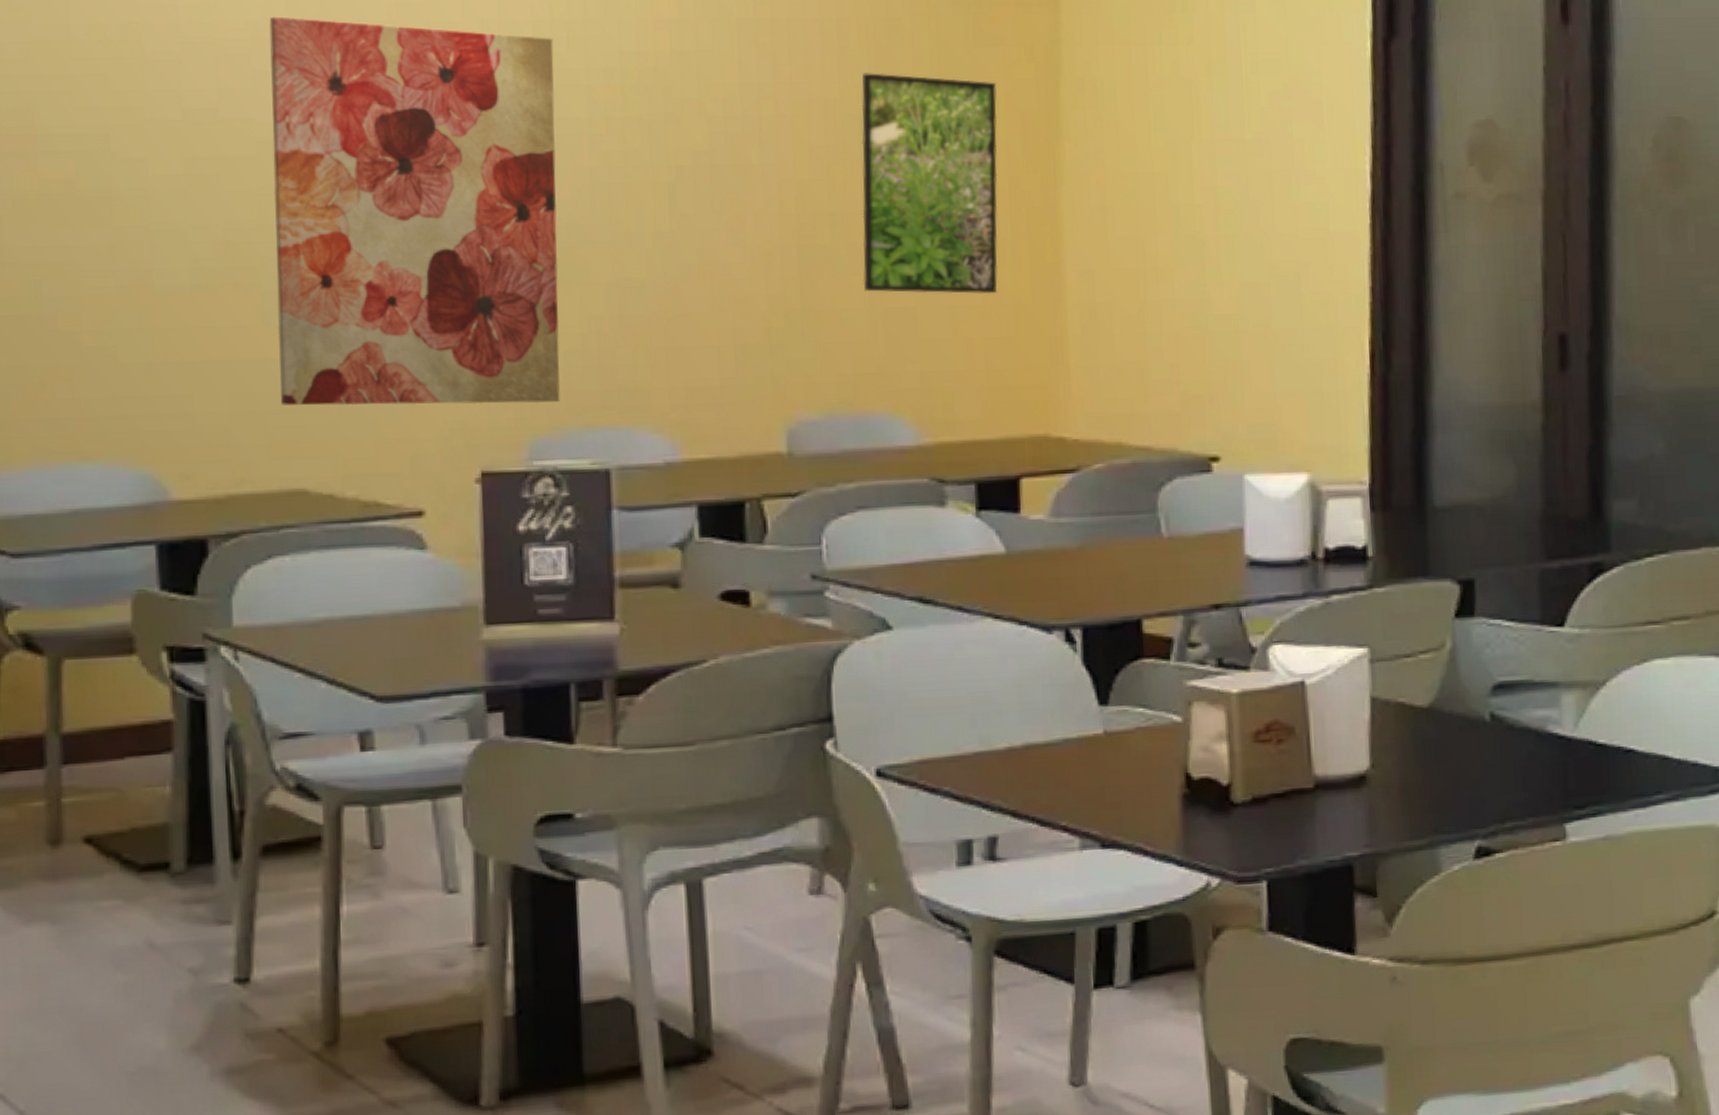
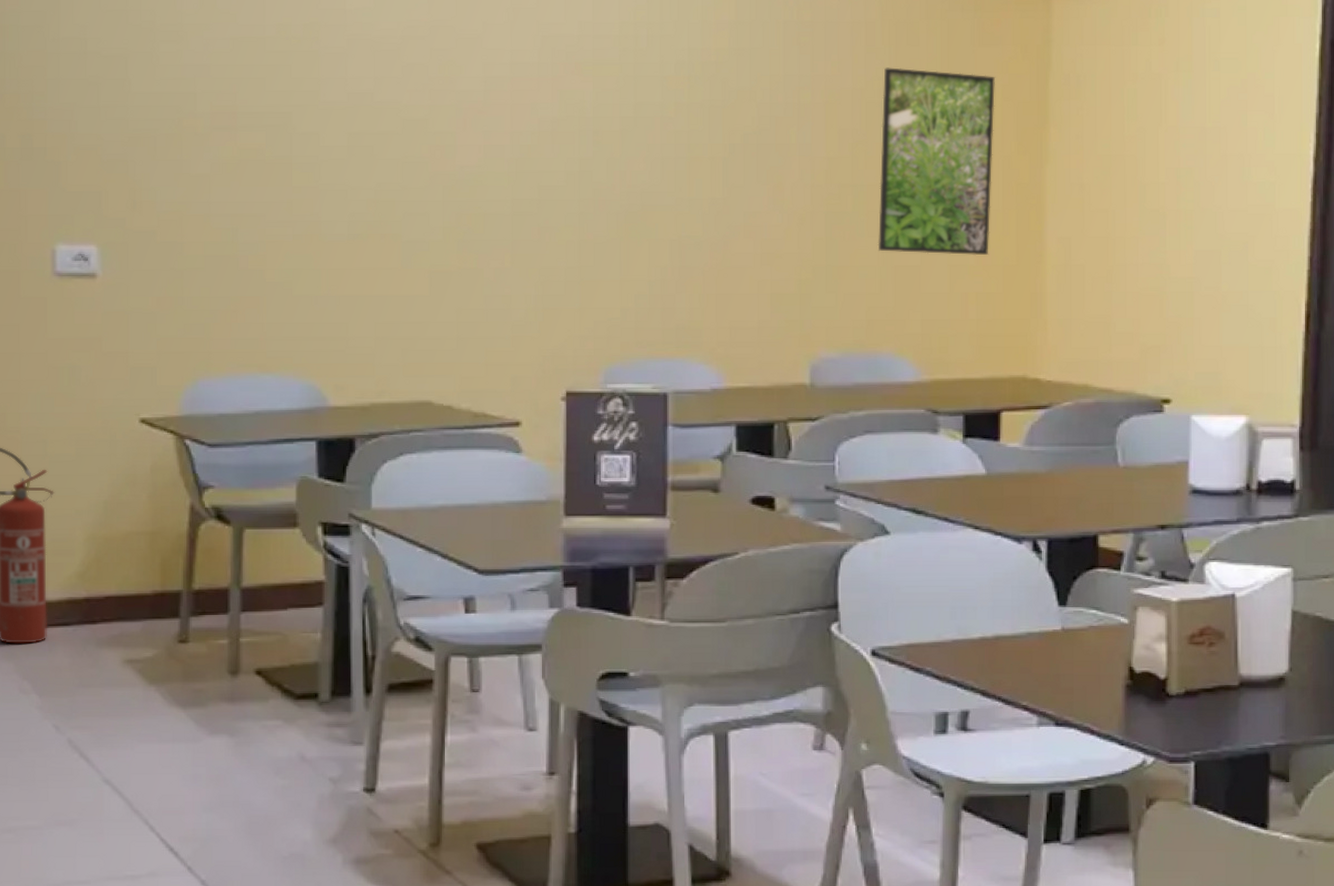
wall art: present [269,16,561,406] -> none [413,18,636,337]

